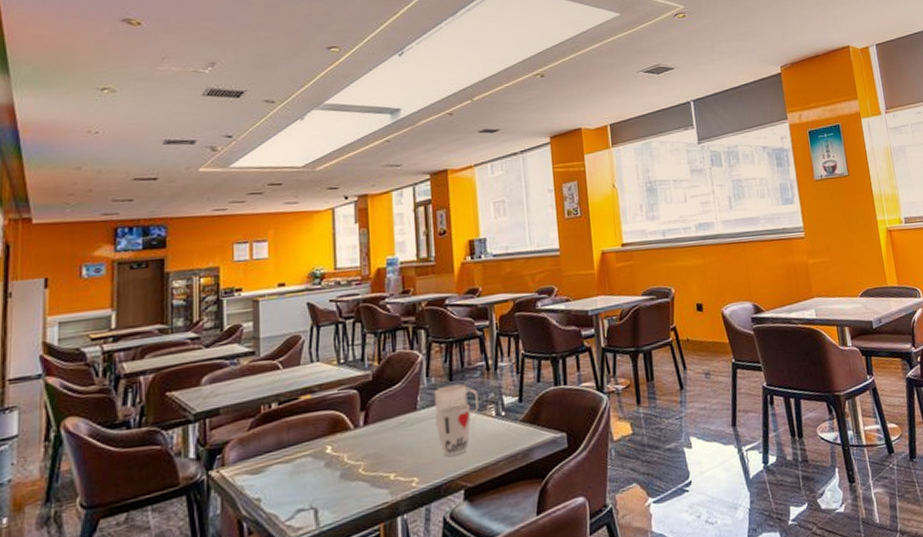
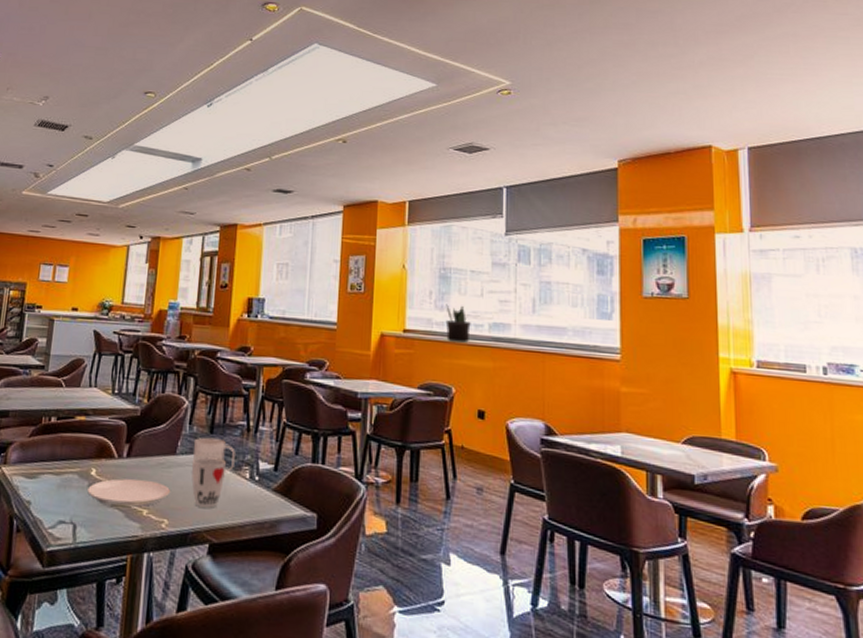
plate: none [325,442,416,479] -> present [87,478,170,507]
planter: none [656,212,680,247] -> present [445,304,471,343]

